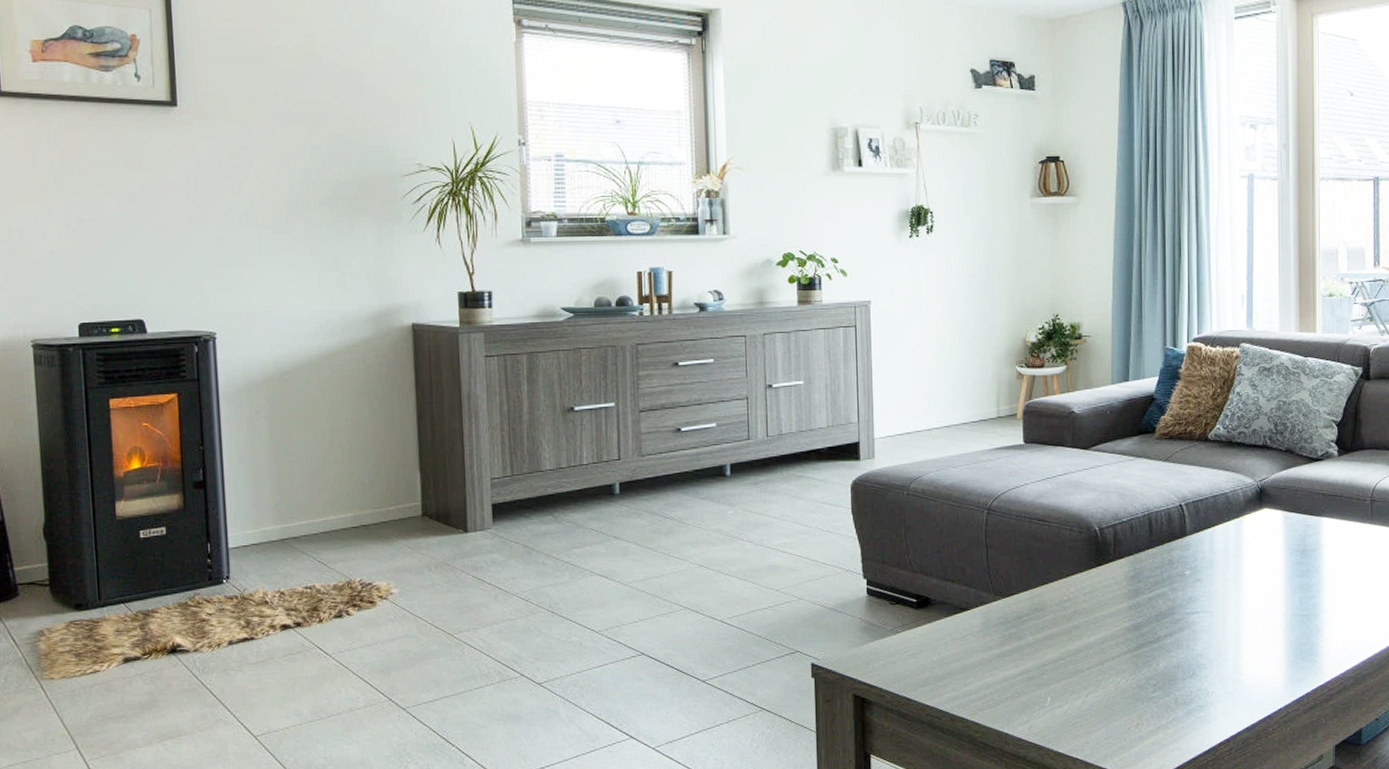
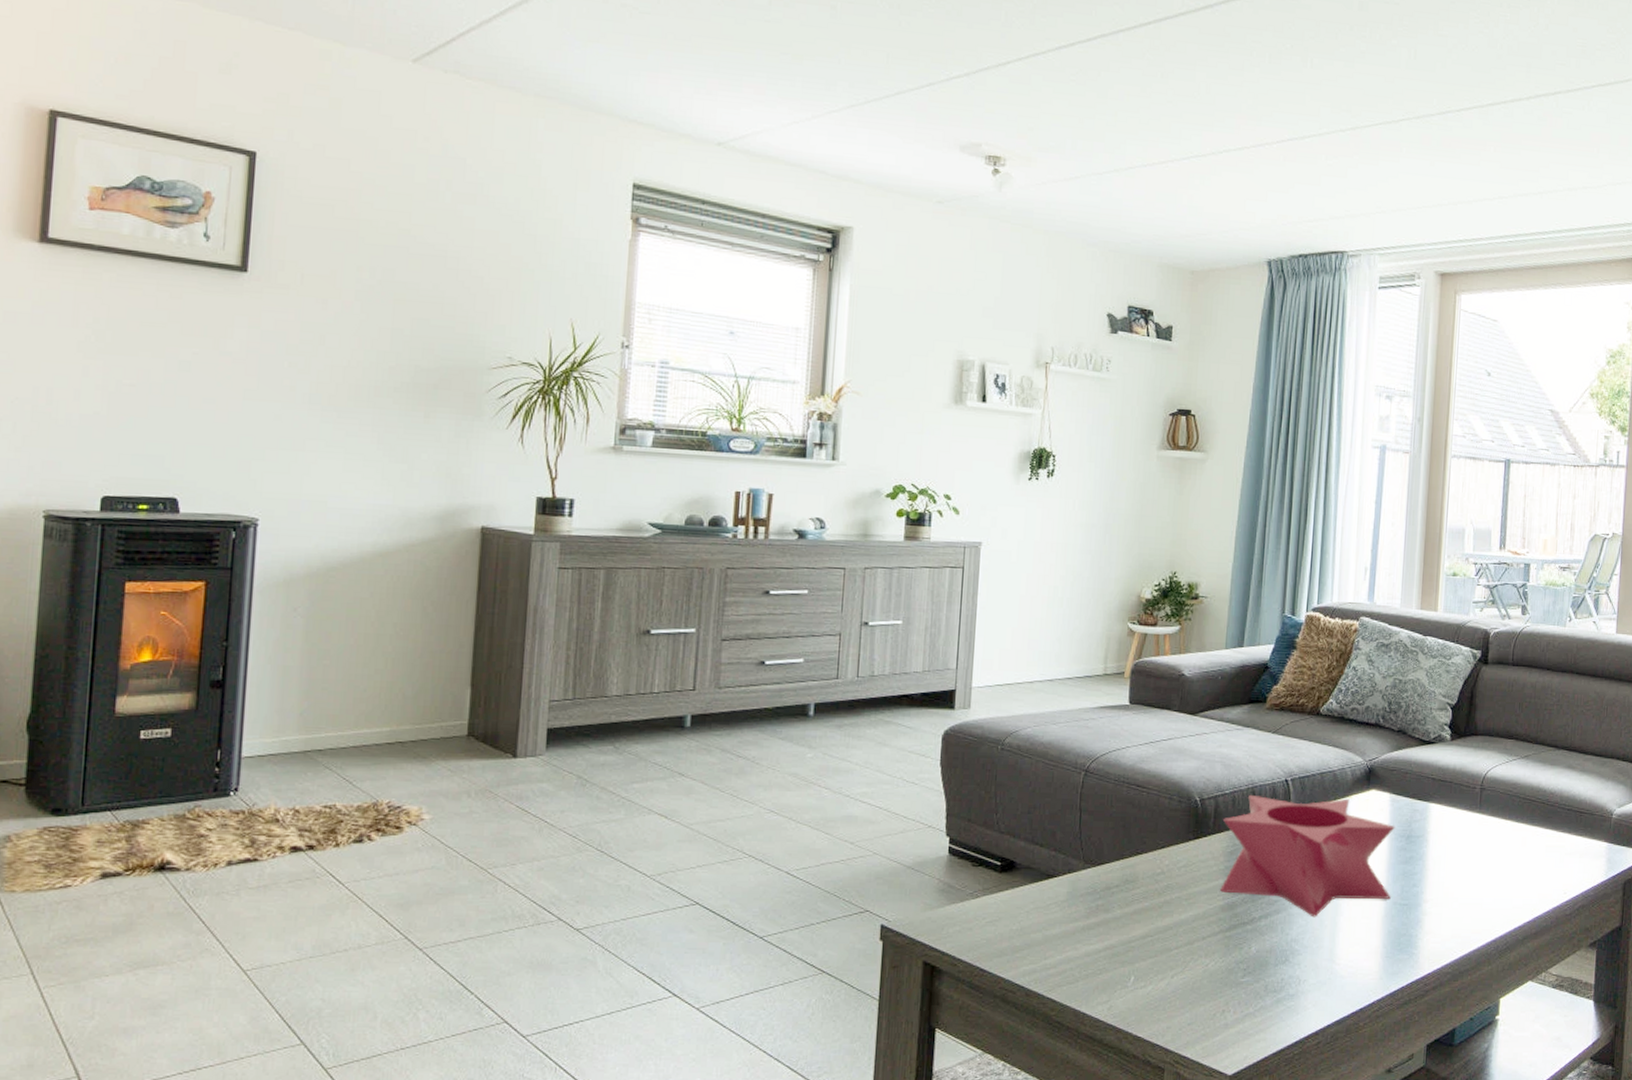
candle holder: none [1122,518,1291,633] -> present [1220,794,1395,918]

